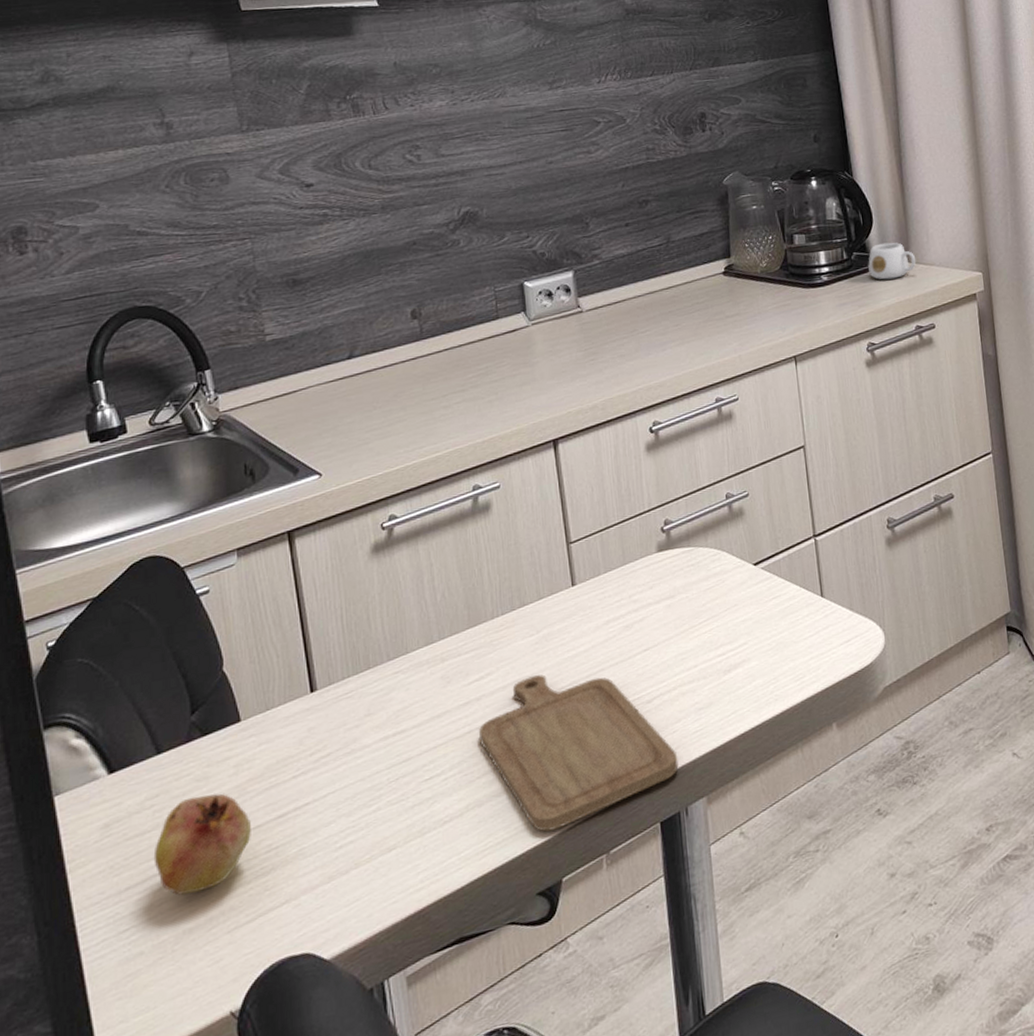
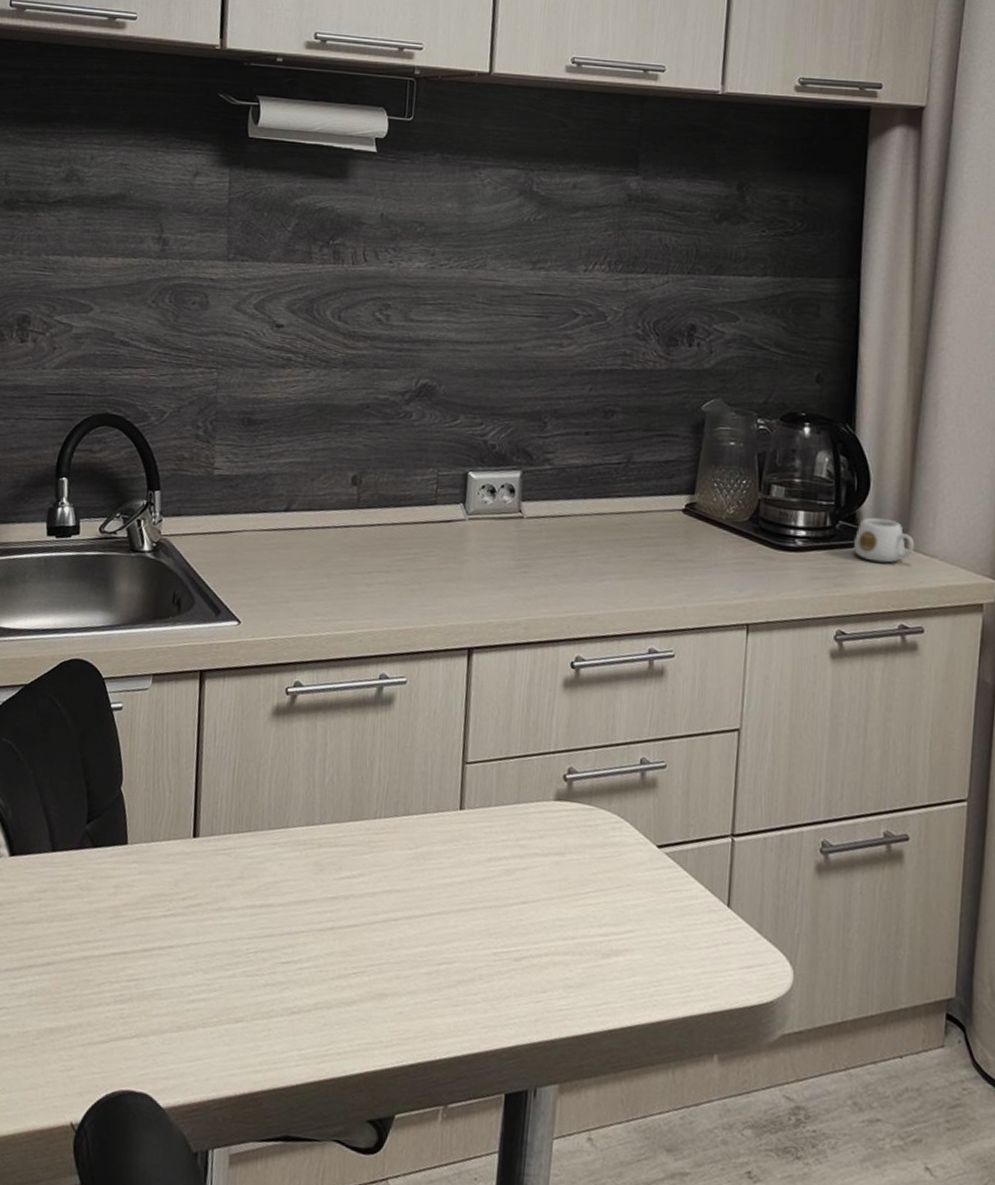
fruit: present [153,793,251,896] -> none [32,903,119,998]
chopping board: present [478,674,679,832] -> none [340,891,537,1062]

